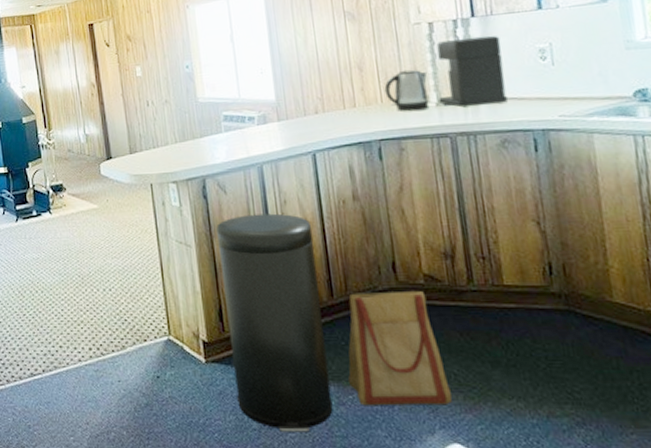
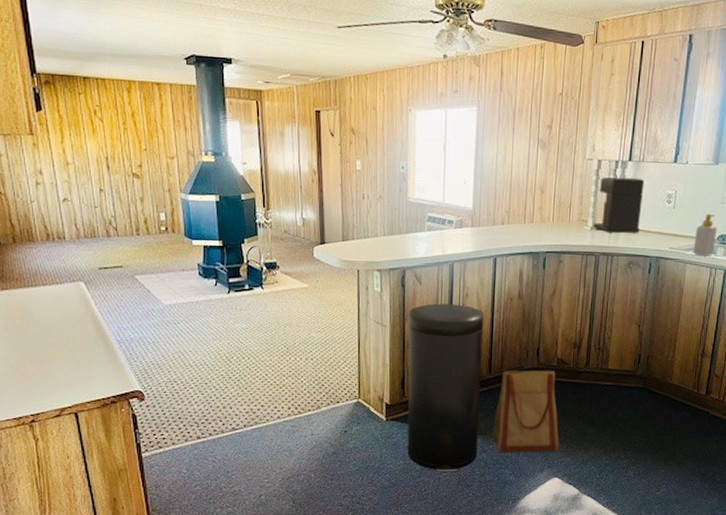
kettle: present [384,69,430,112] -> none [556,197,589,232]
soap bottle: none [594,64,633,121] -> present [693,214,717,256]

